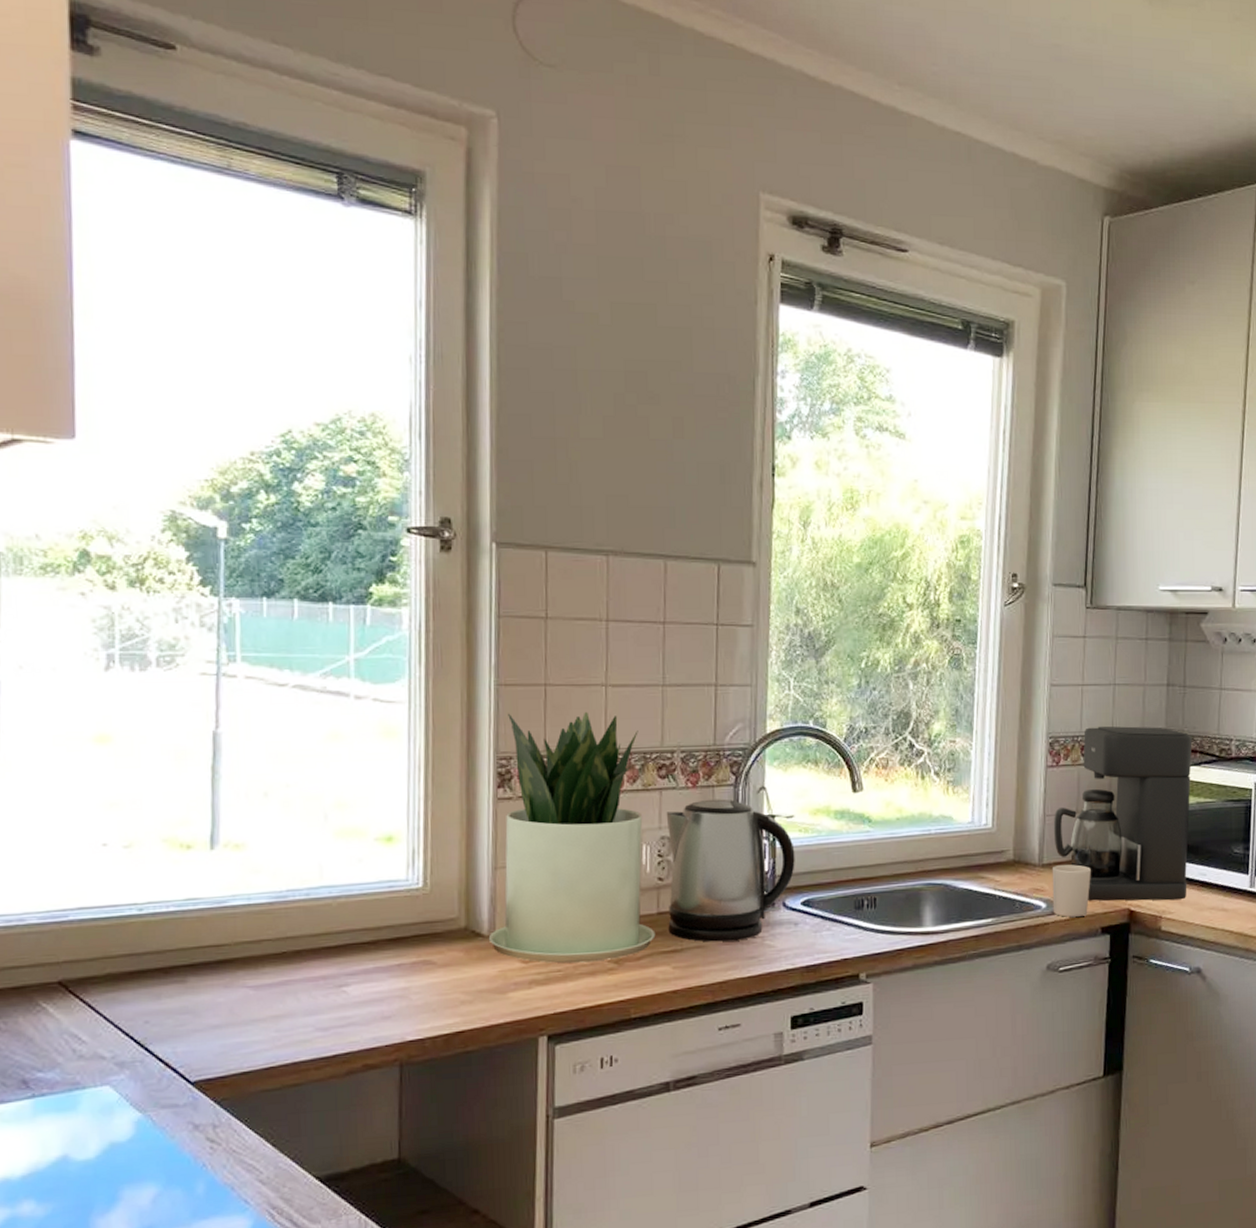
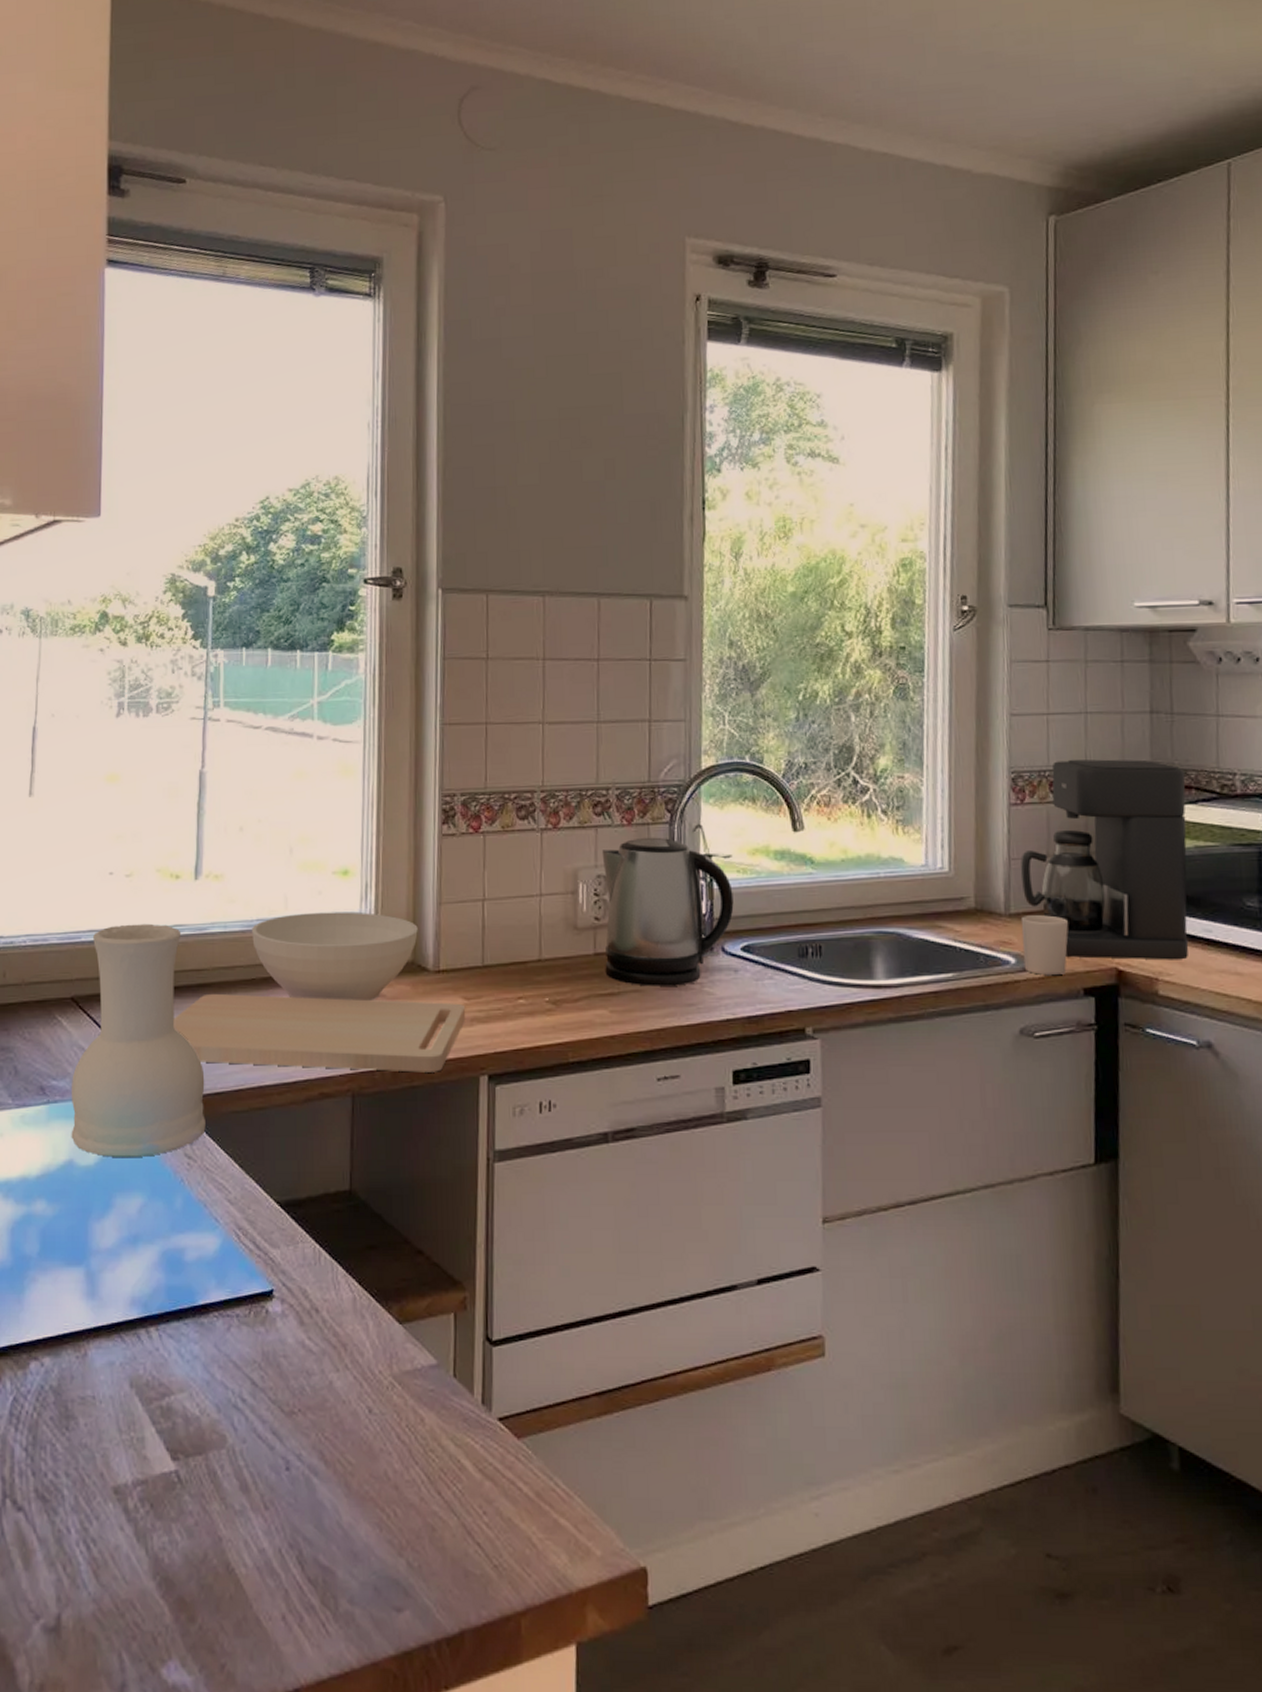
vase: none [61,898,231,1149] -> present [71,923,206,1158]
cutting board: none [188,967,524,1042] -> present [173,993,466,1073]
bowl: none [280,879,471,971] -> present [251,912,418,1002]
planter: present [488,711,656,964] -> none [433,748,593,1002]

